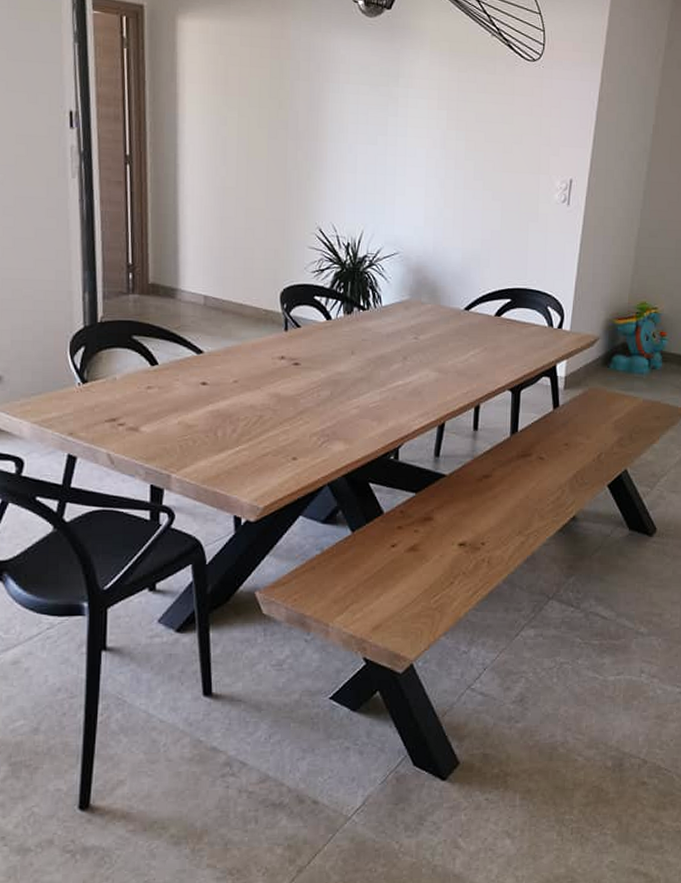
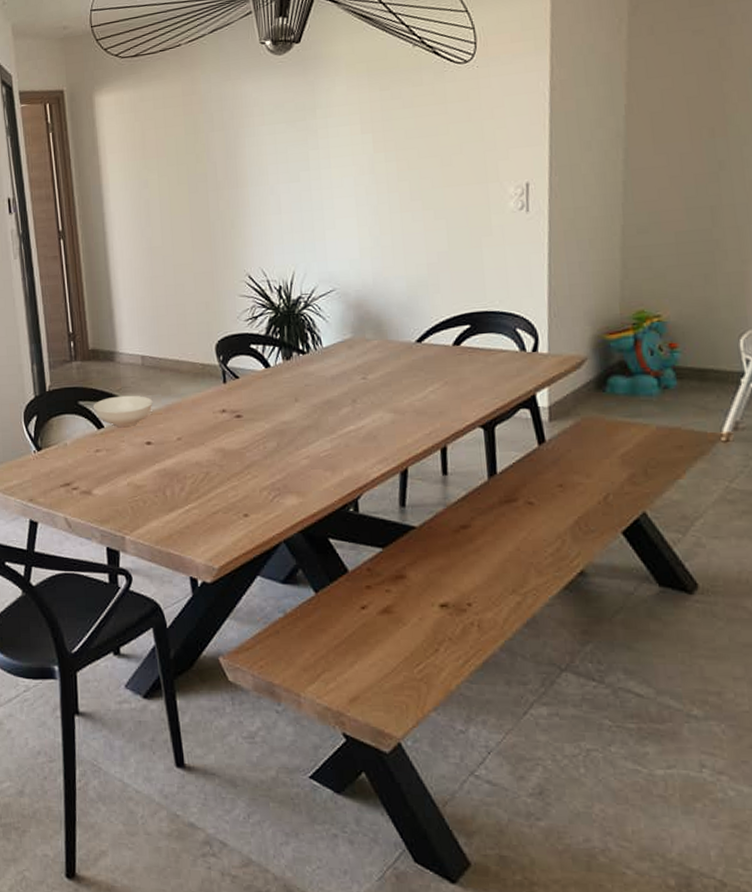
bowl: none [147,334,212,365] -> present [92,395,153,427]

